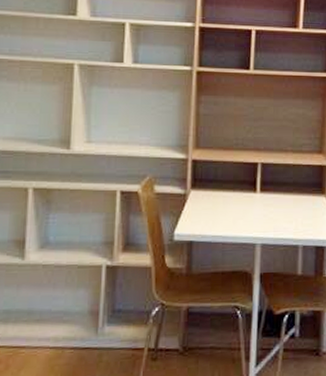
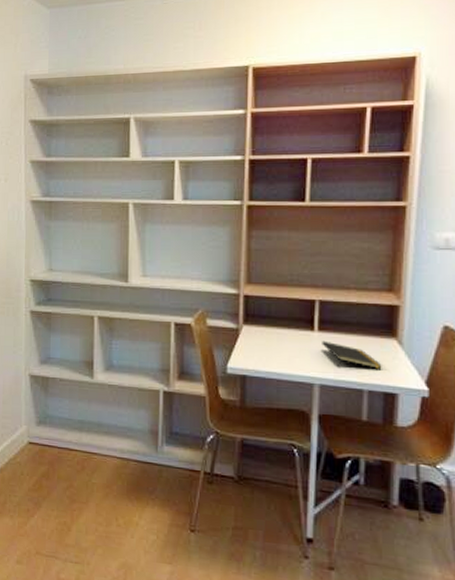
notepad: none [263,201,314,227] -> present [322,340,382,369]

